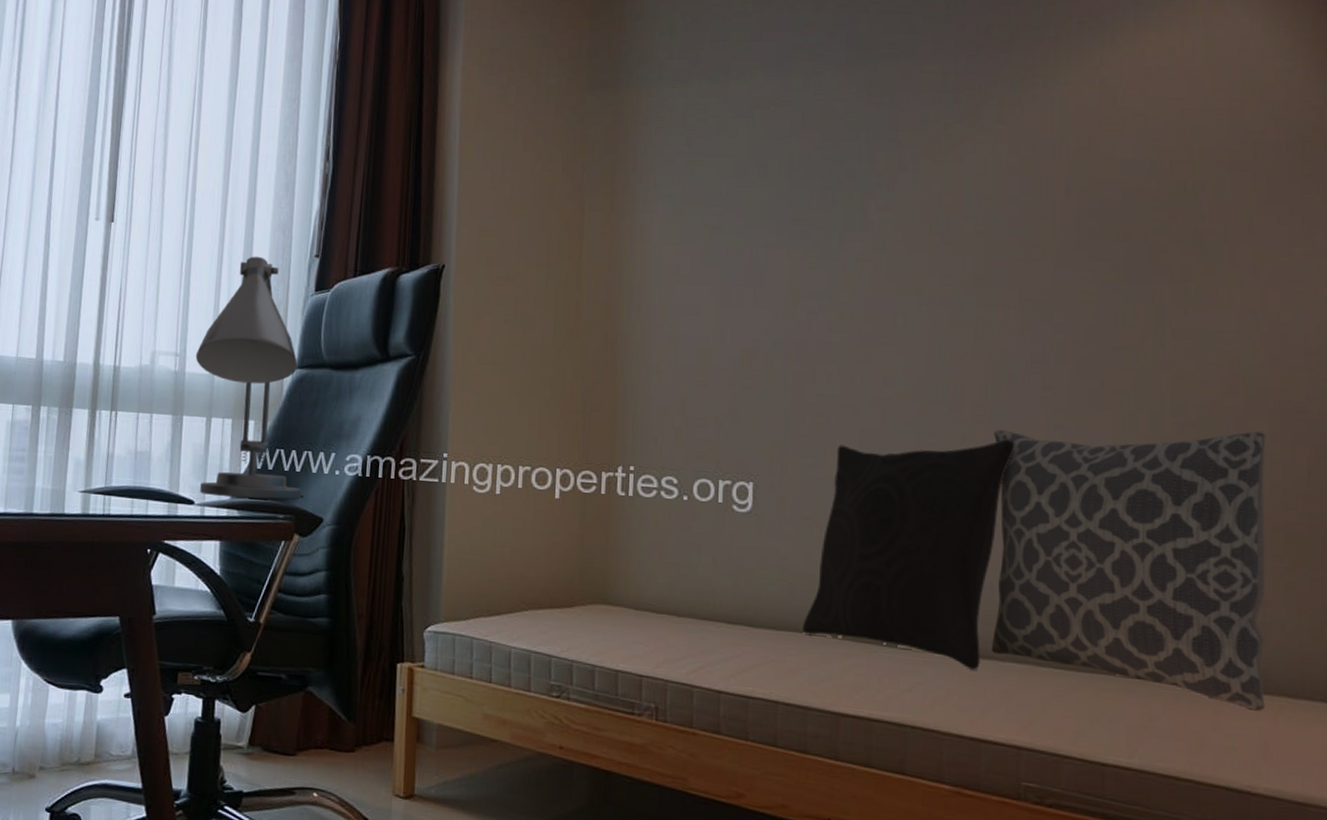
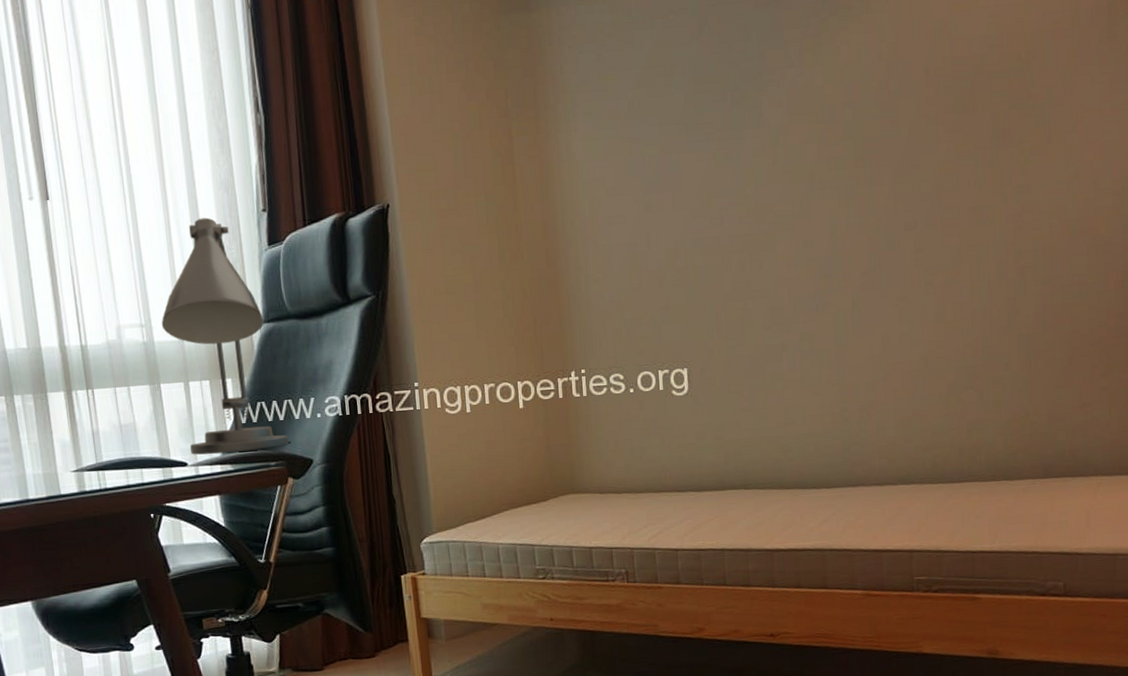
pillow: present [803,439,1016,670] -> none [738,300,896,496]
pillow: present [991,429,1266,711] -> none [878,265,1087,491]

